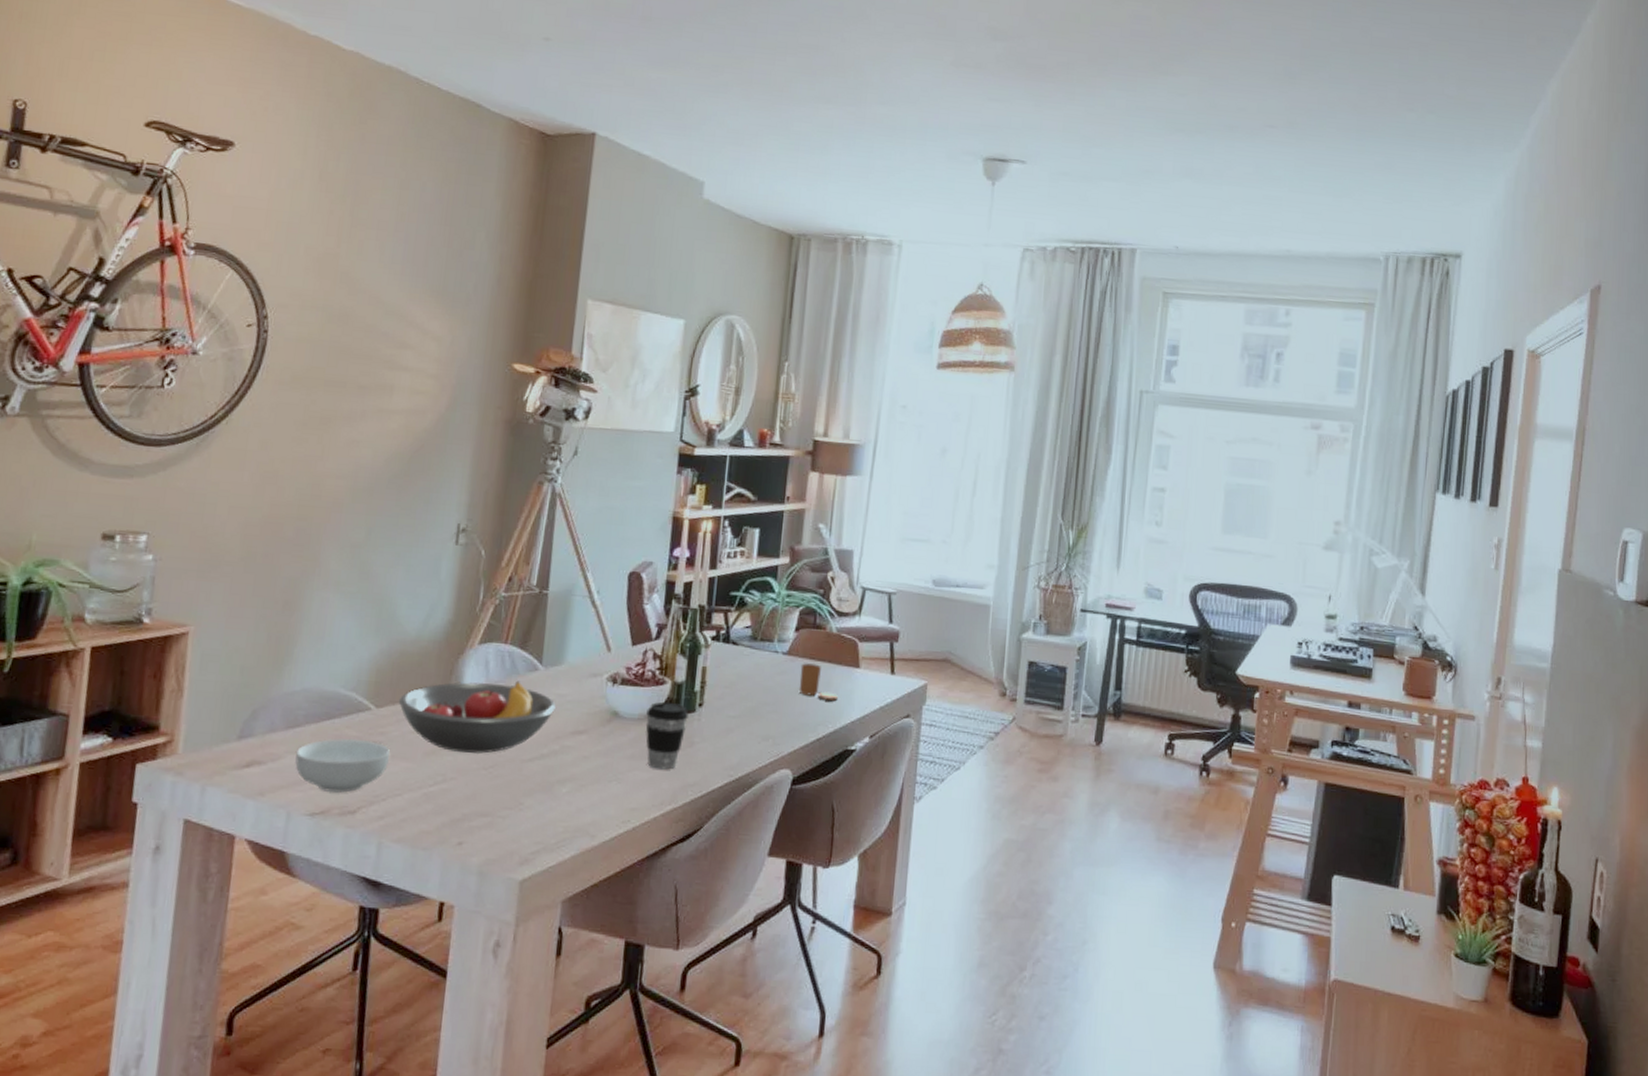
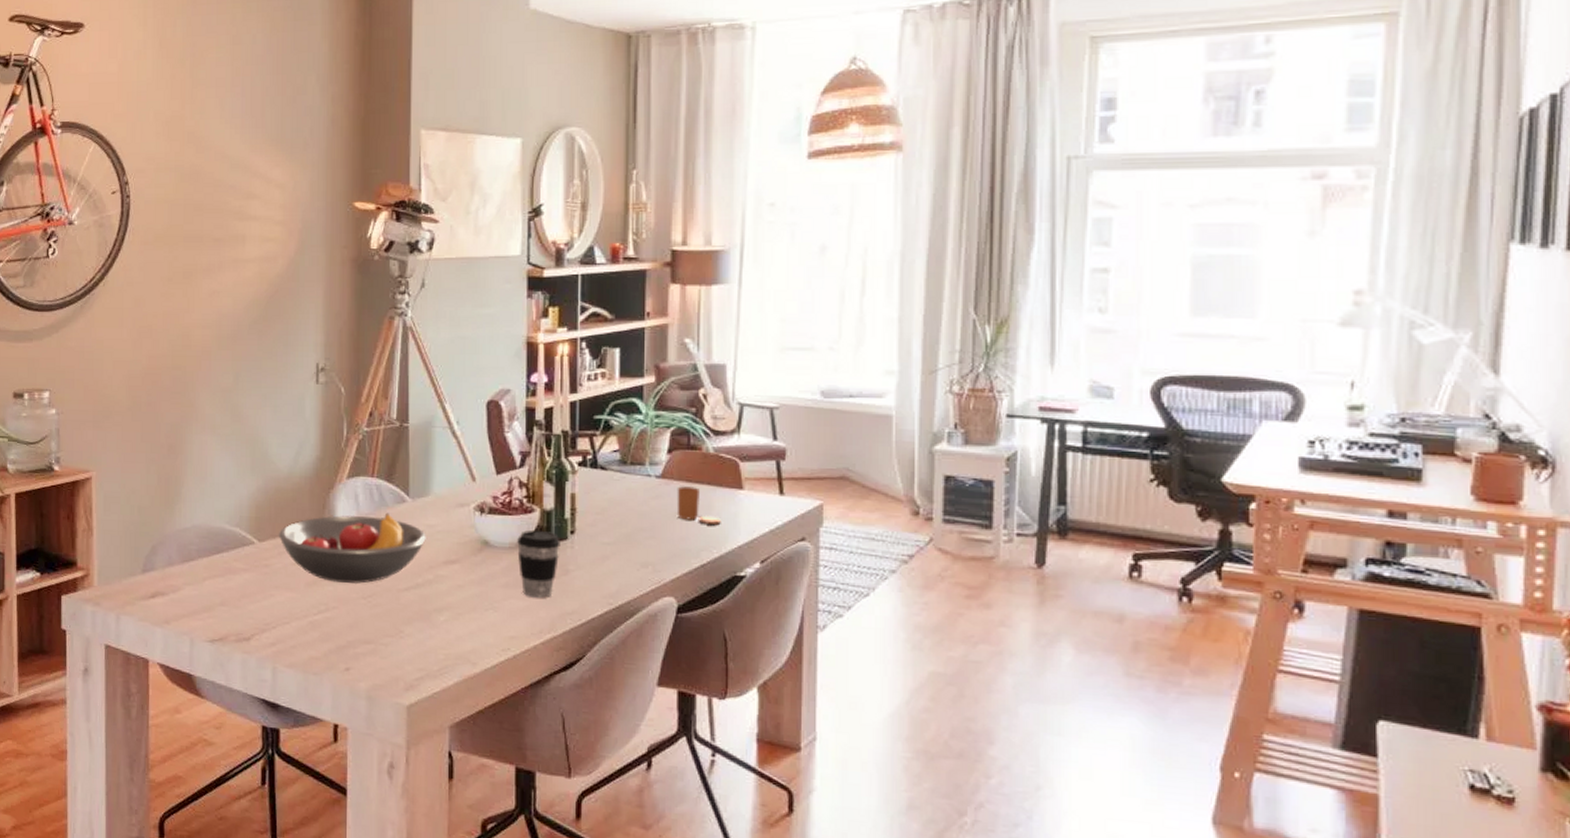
cereal bowl: present [295,738,390,793] -> none [193,571,275,622]

